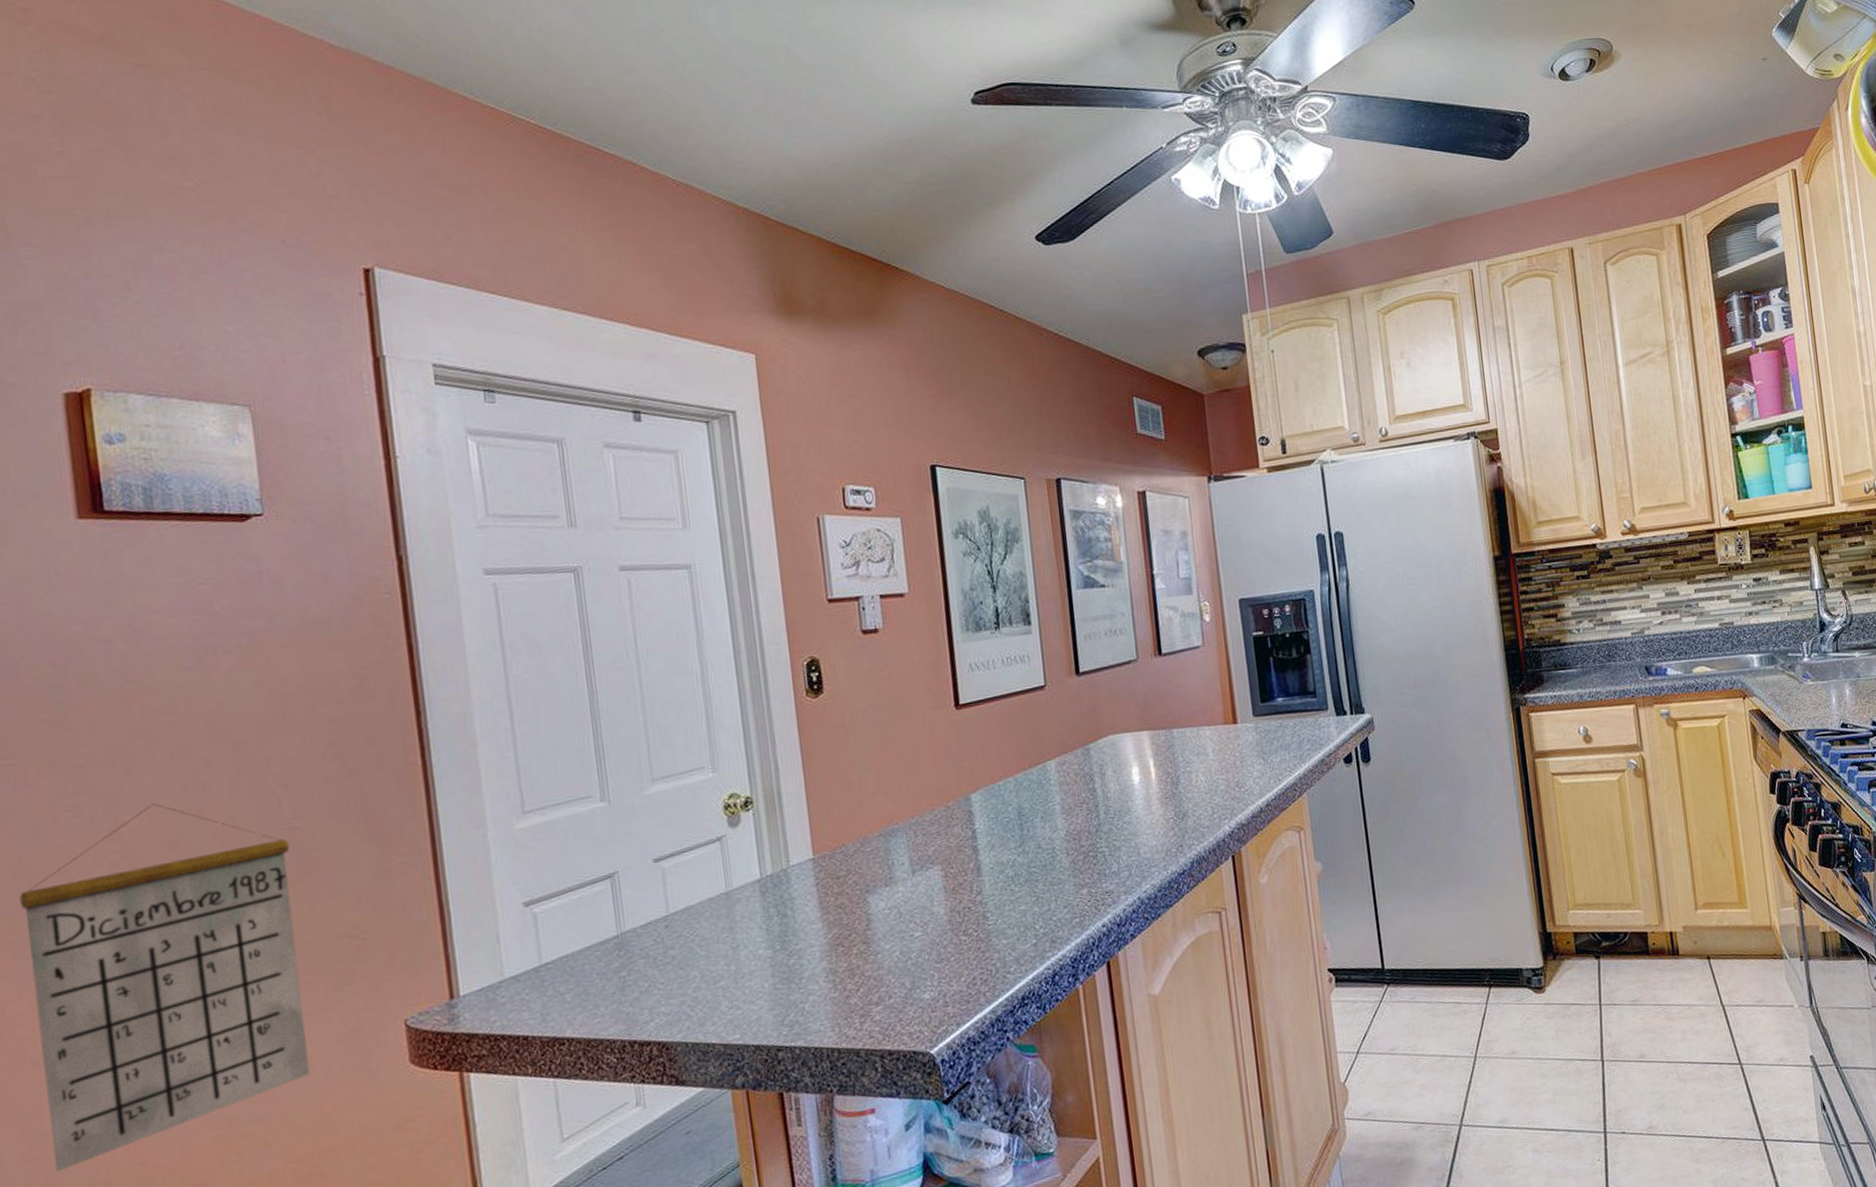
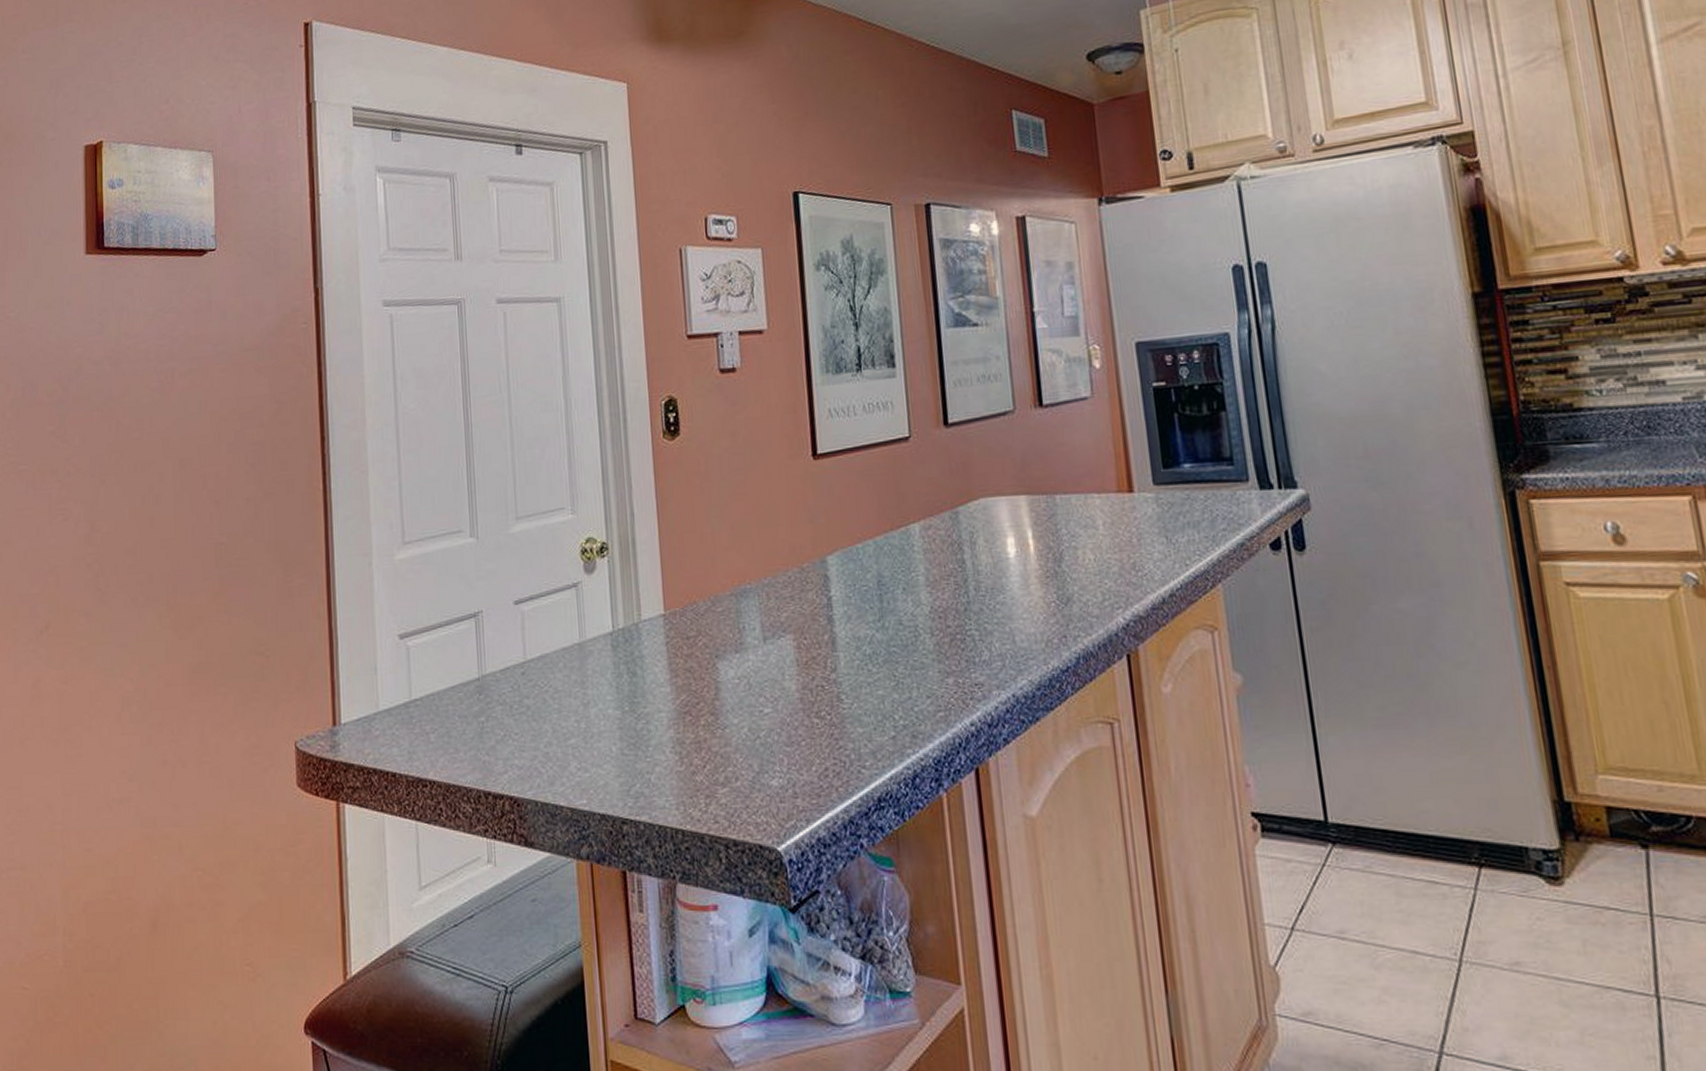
calendar: present [19,804,310,1172] -> none [22,512,218,847]

